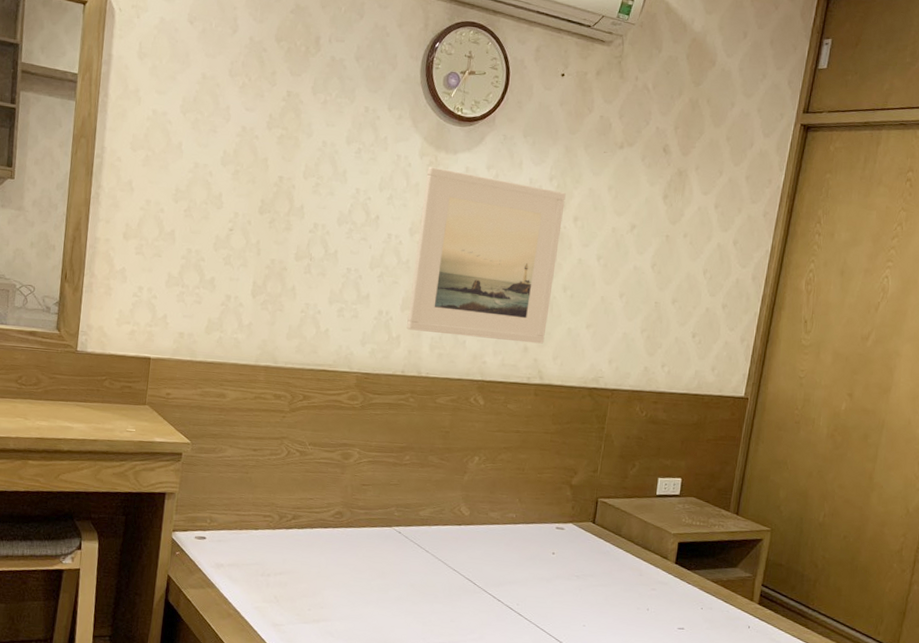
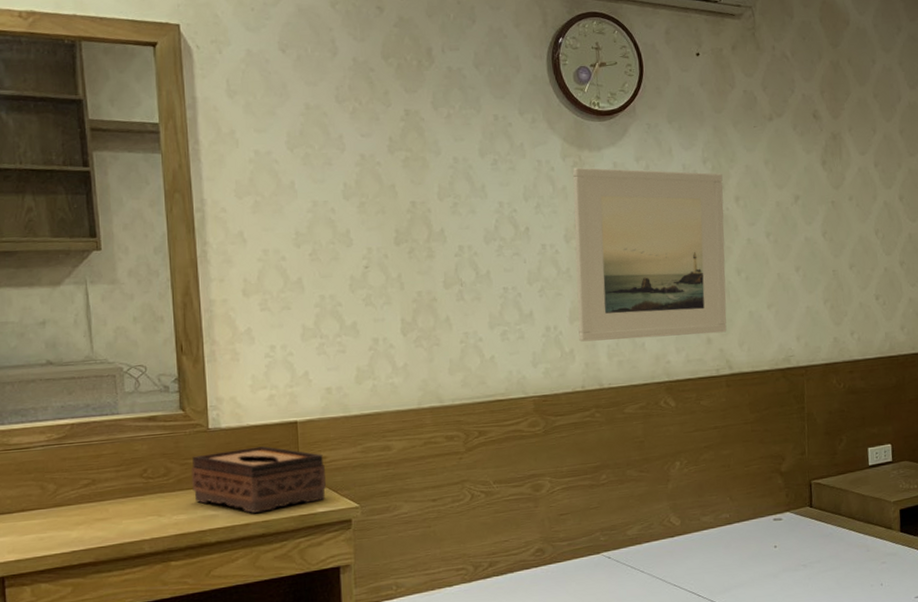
tissue box: none [56,372,167,432] -> present [192,446,326,513]

